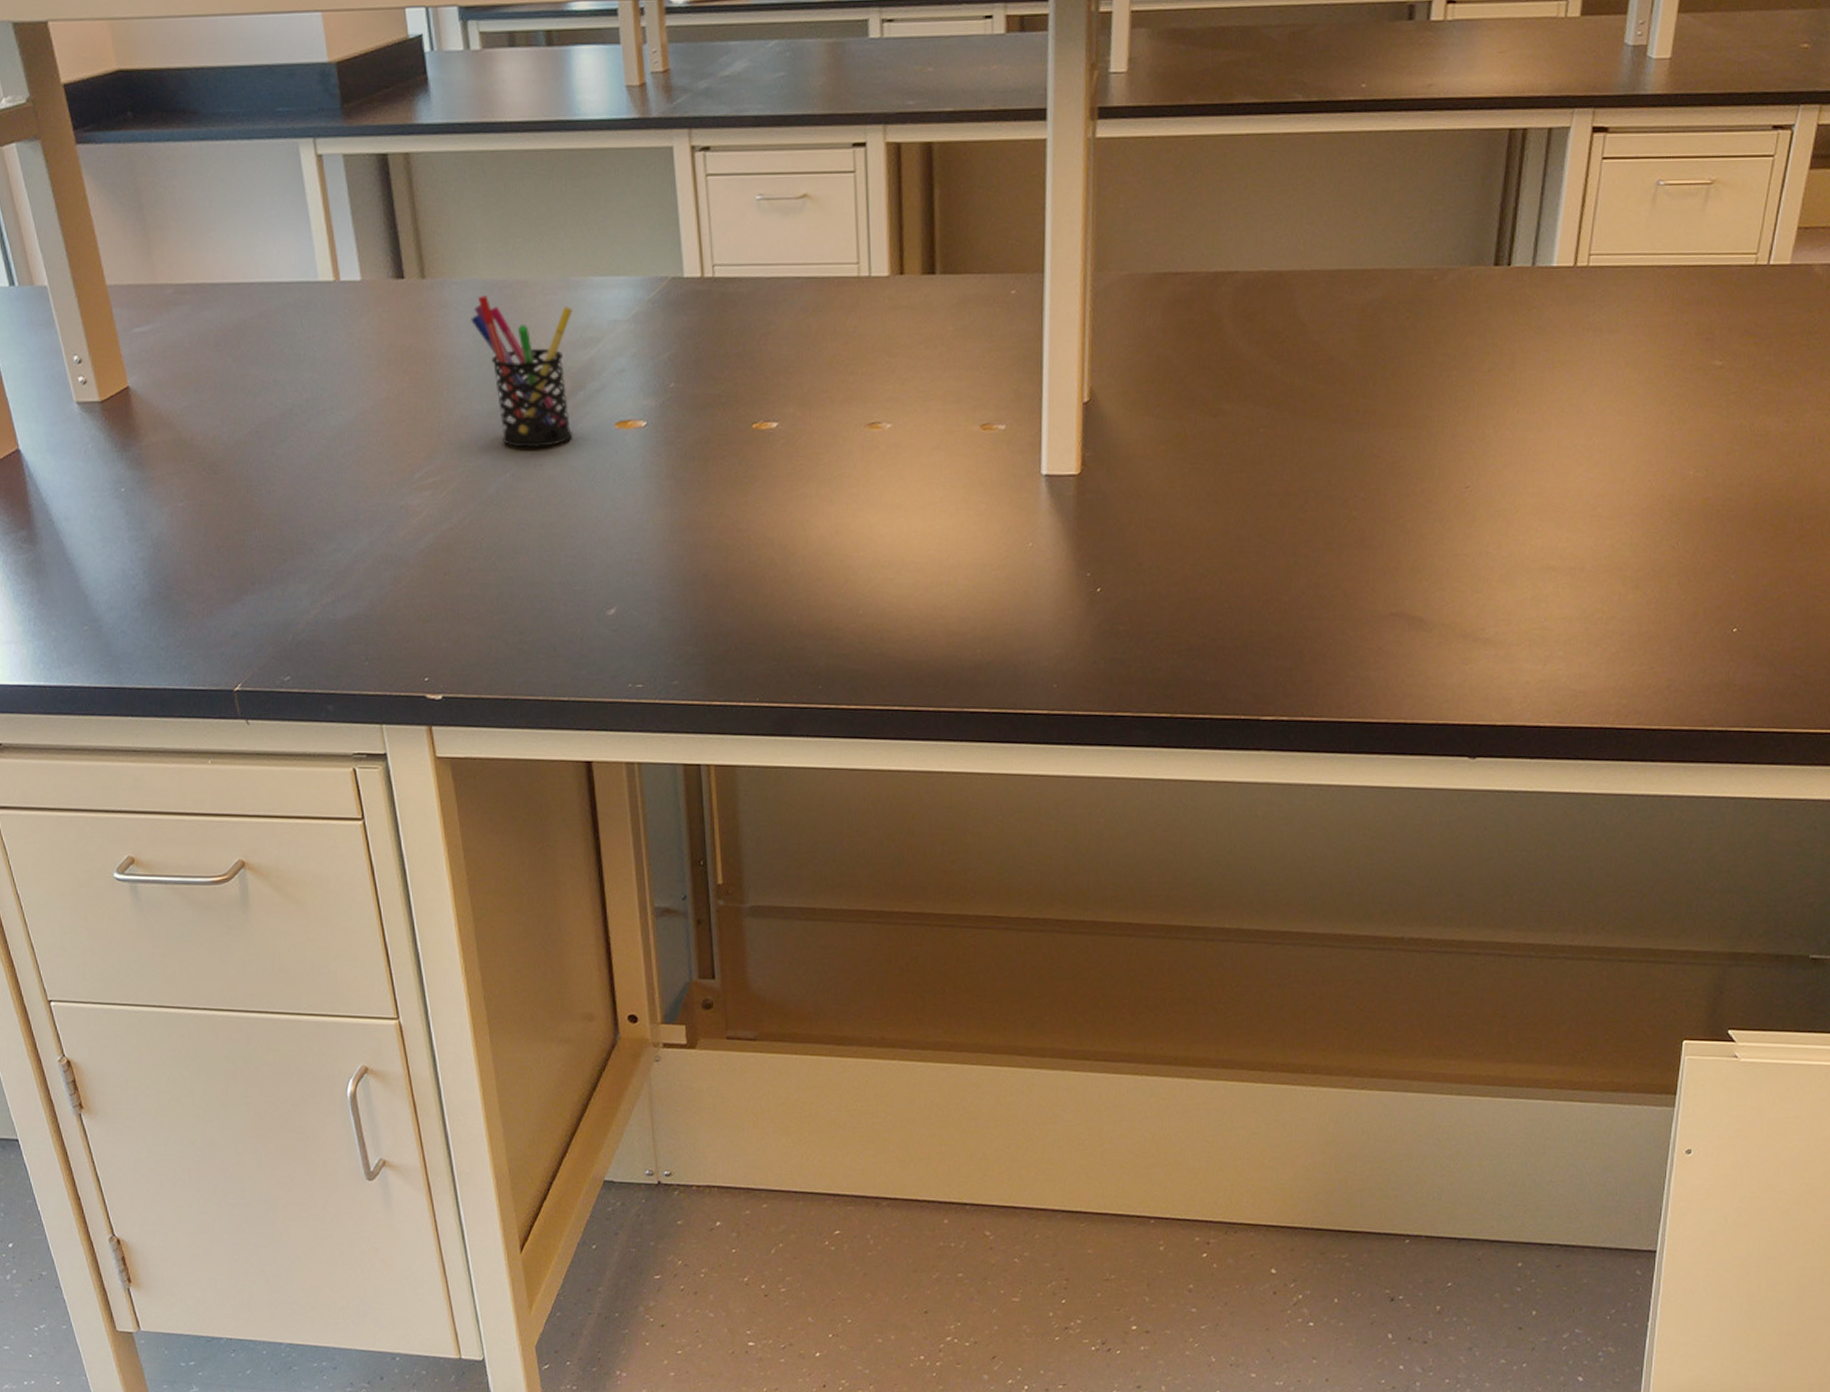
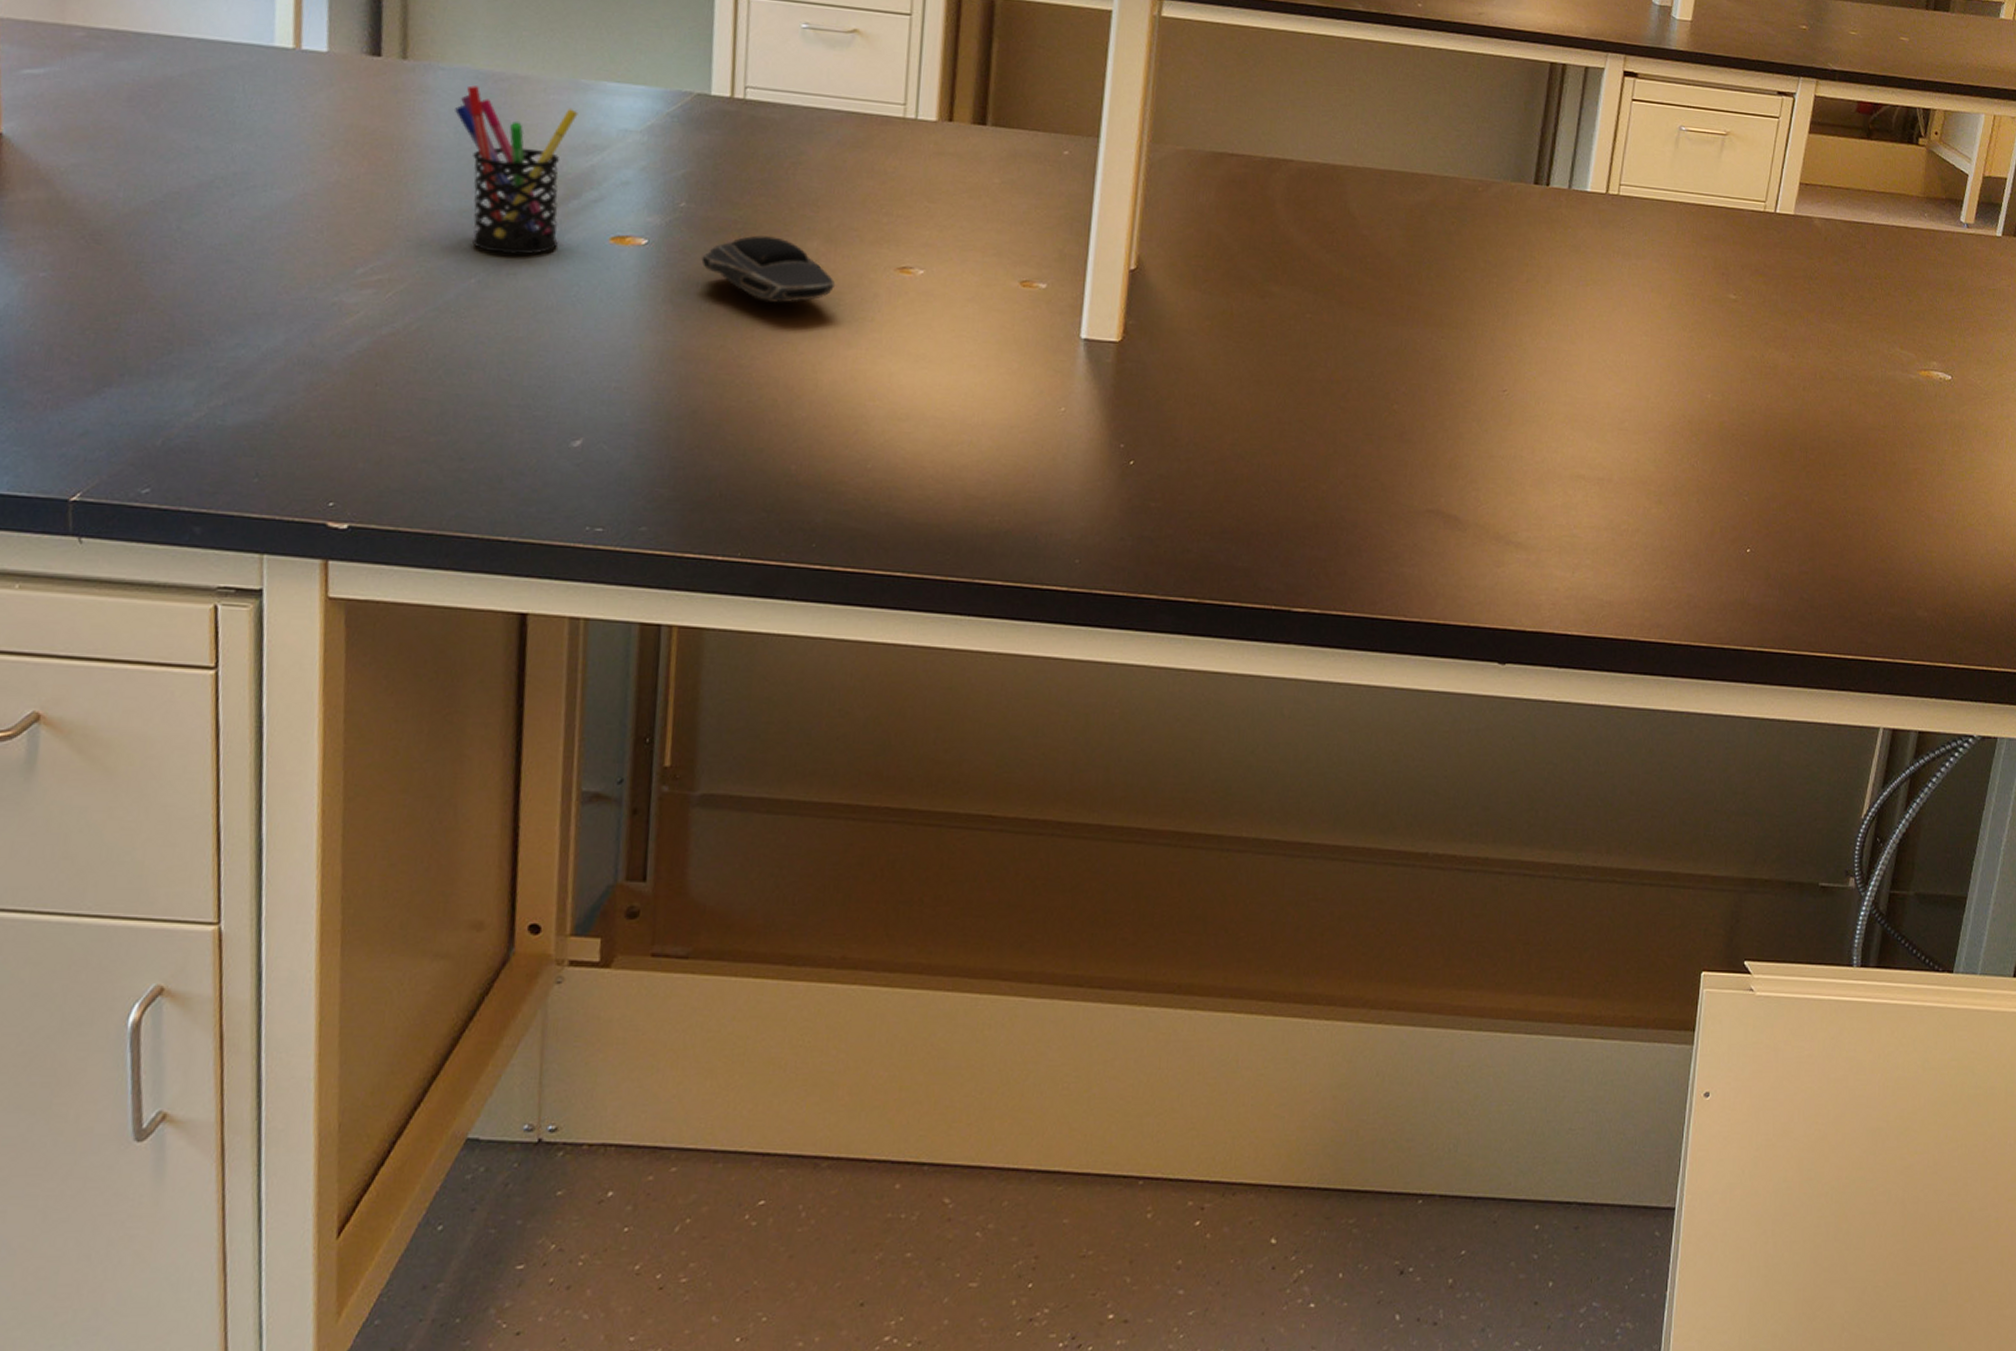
computer mouse: none [694,406,814,470] -> present [701,235,836,304]

